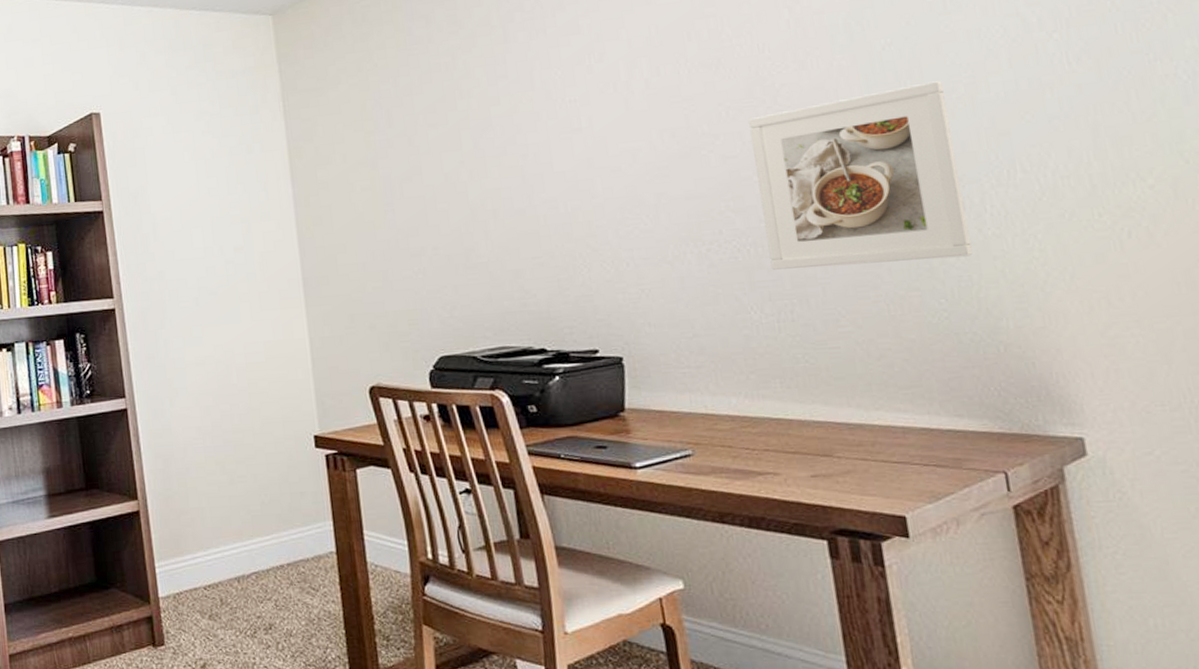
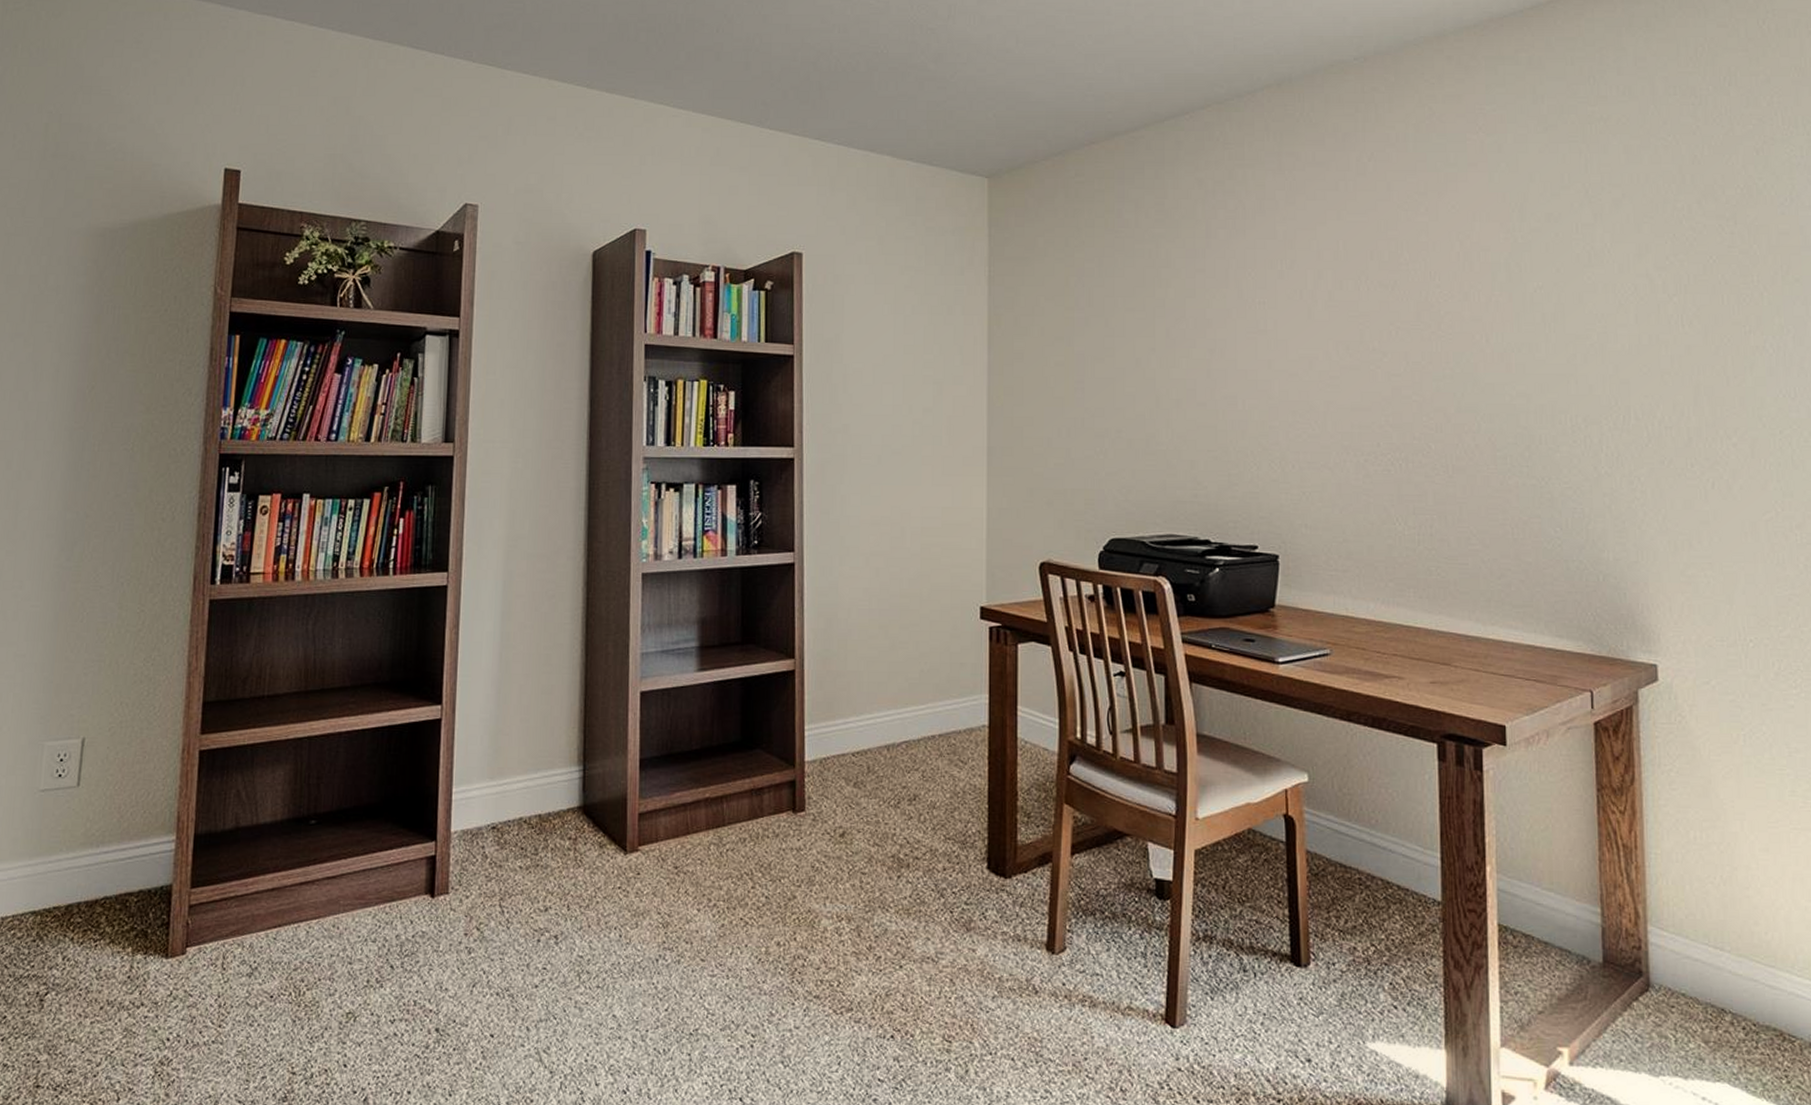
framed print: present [748,81,973,270] -> none [1413,327,1587,491]

